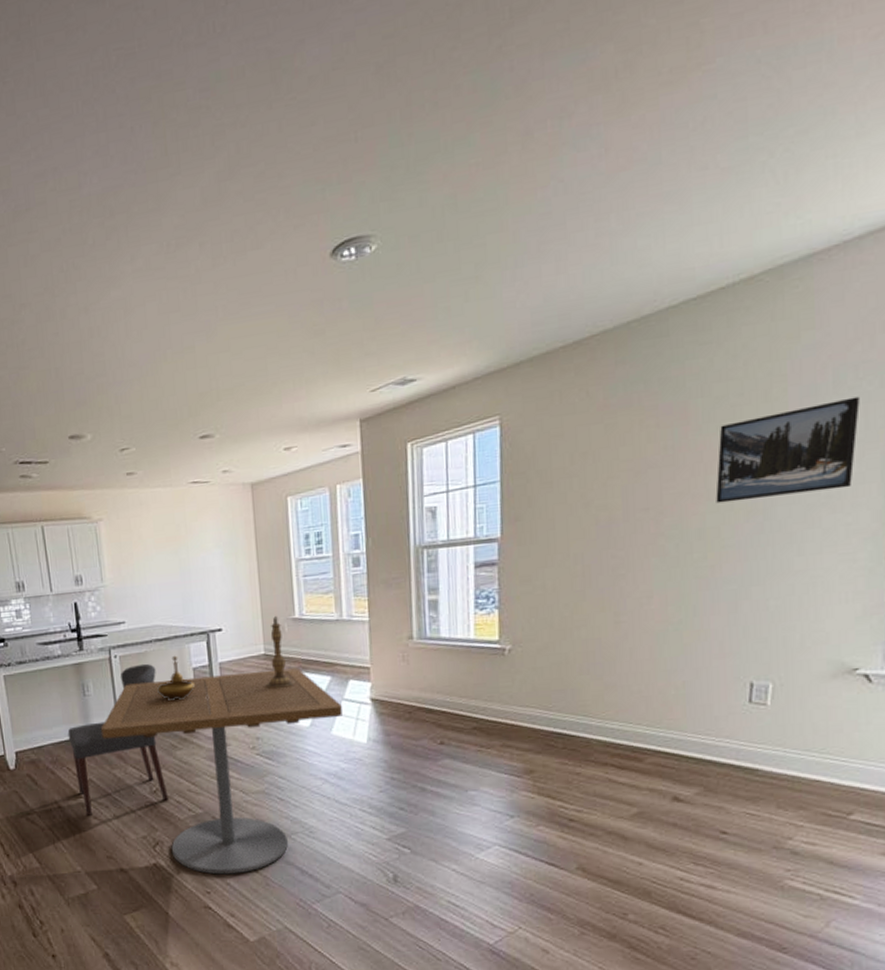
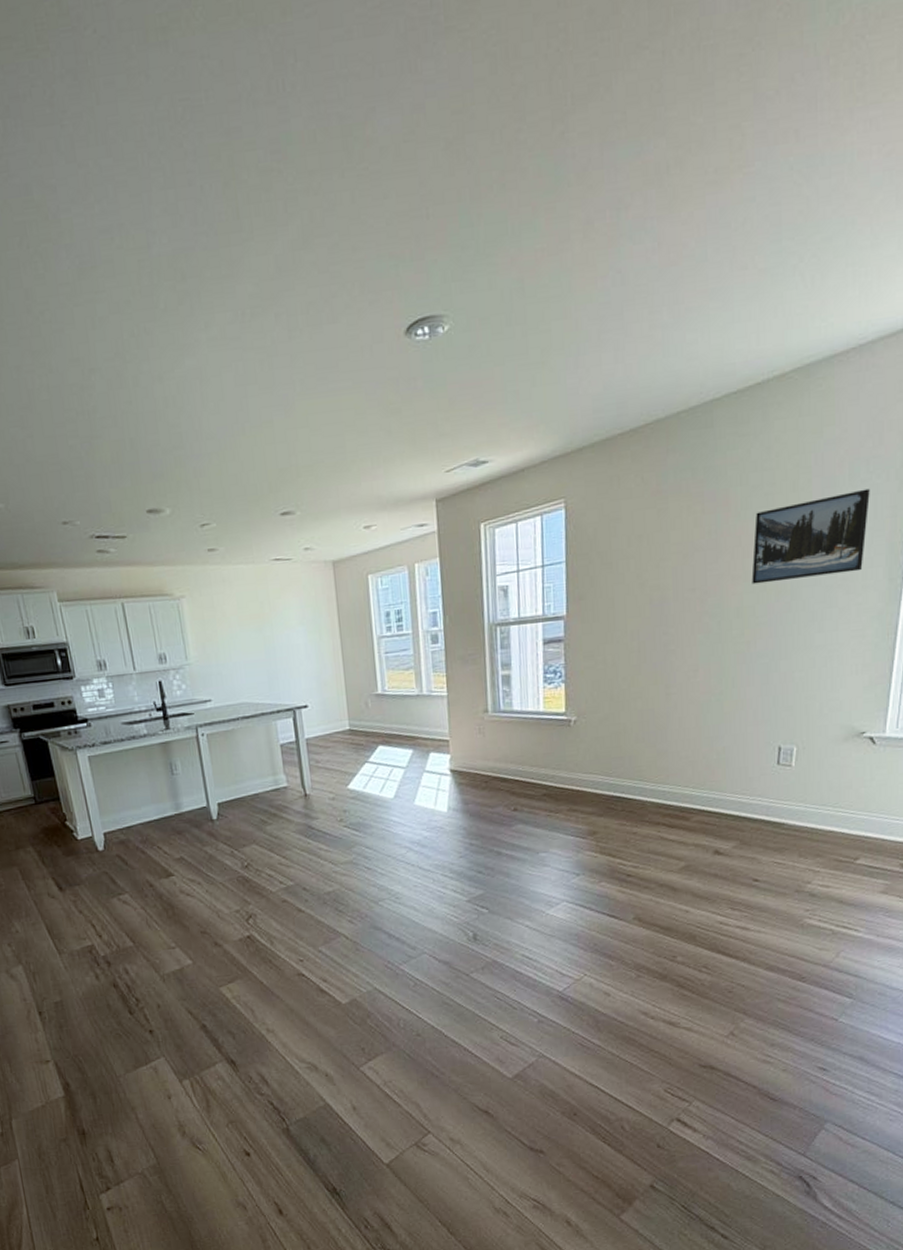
chair: present [67,663,168,816] -> none [157,741,260,893]
dining table: present [101,668,342,875] -> none [191,742,424,943]
decorative bowl: present [156,655,195,700] -> none [244,732,283,777]
candlestick: present [265,616,296,689] -> none [351,692,380,763]

